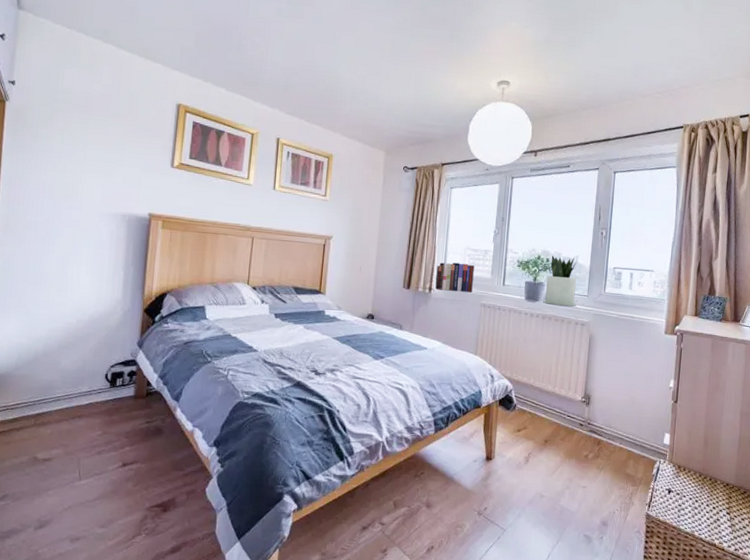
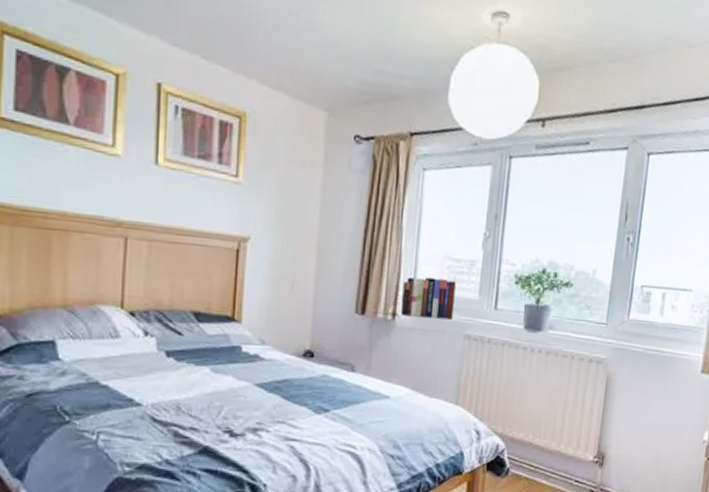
planter: present [542,255,578,307] -> none [546,269,595,339]

